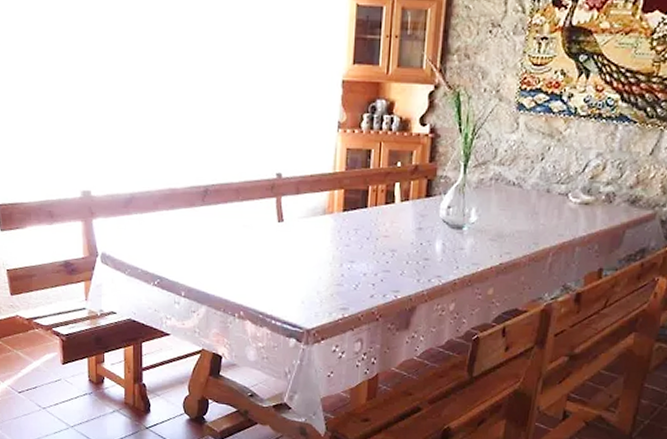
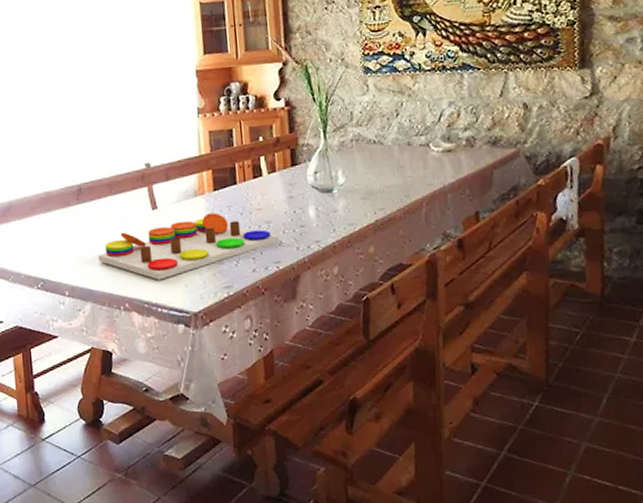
board game: none [218,233,402,293] -> present [98,213,280,280]

